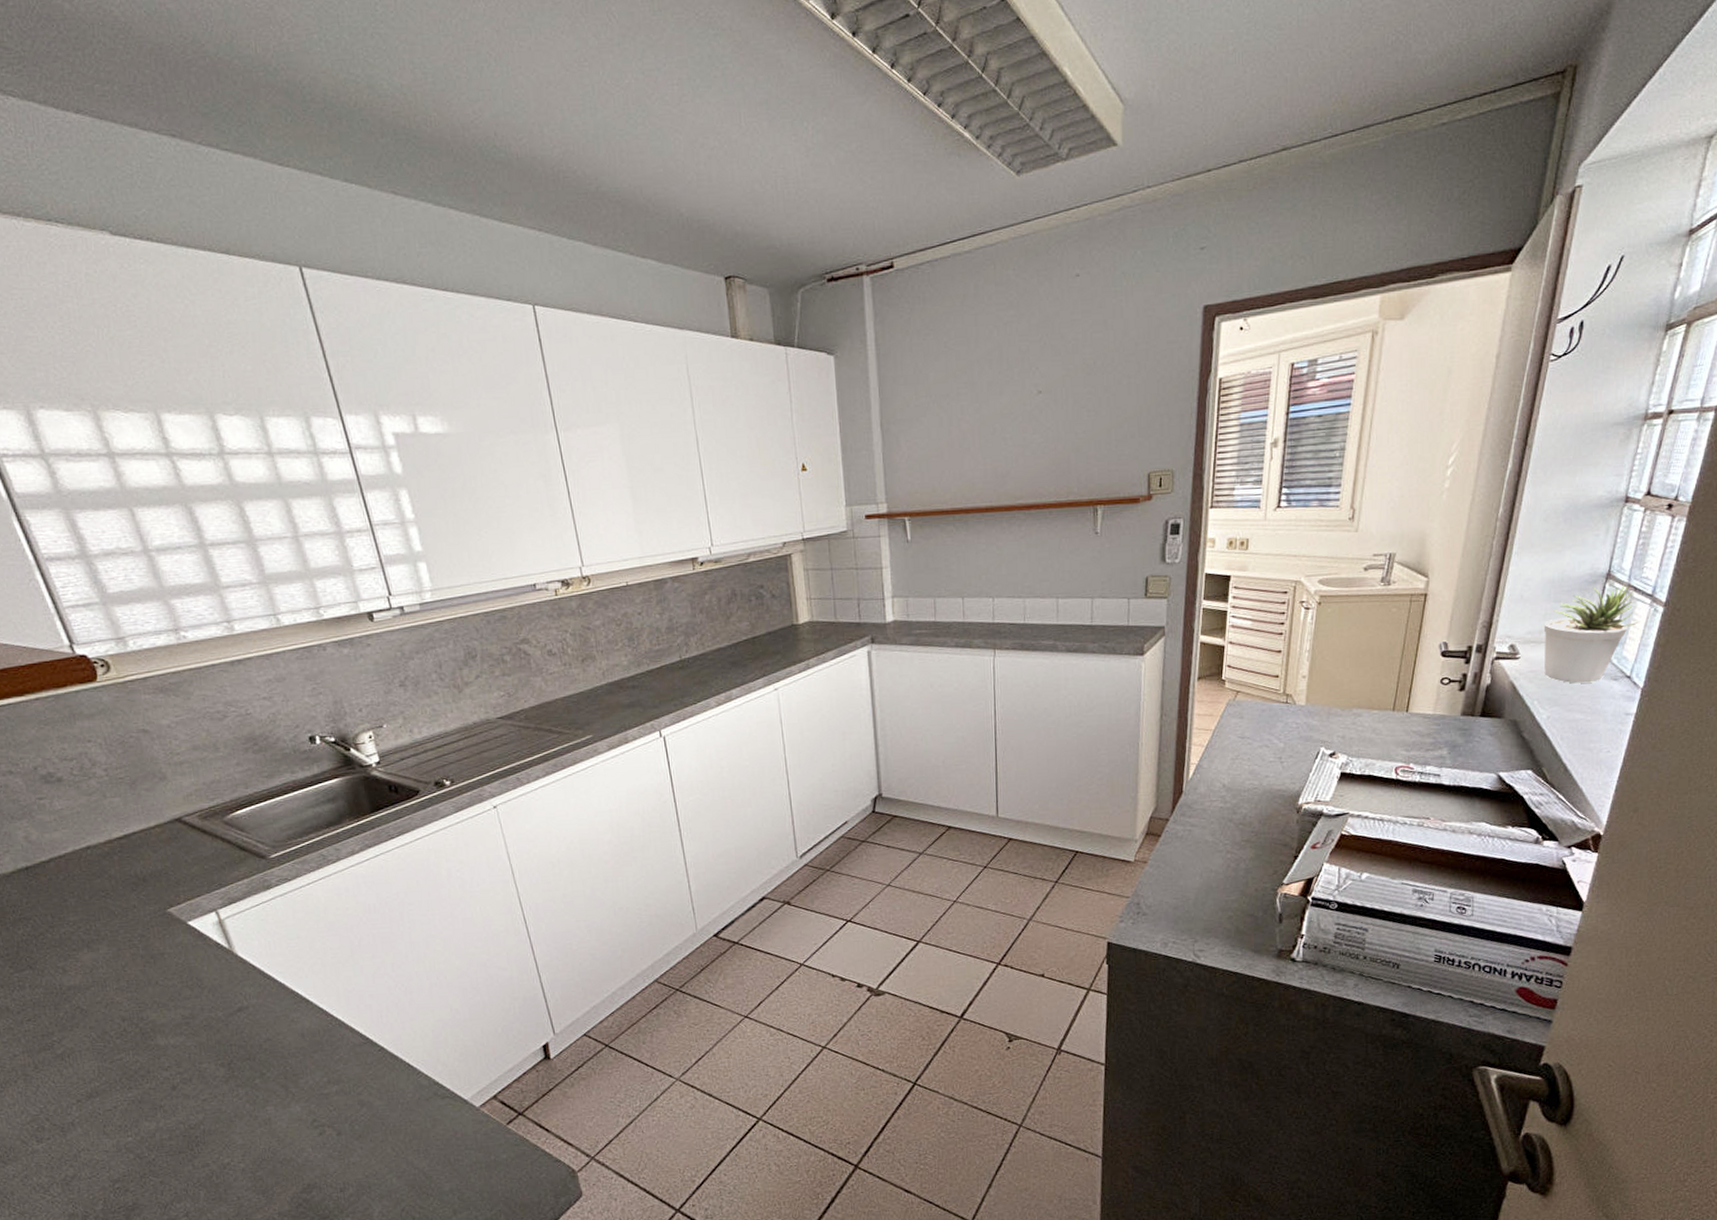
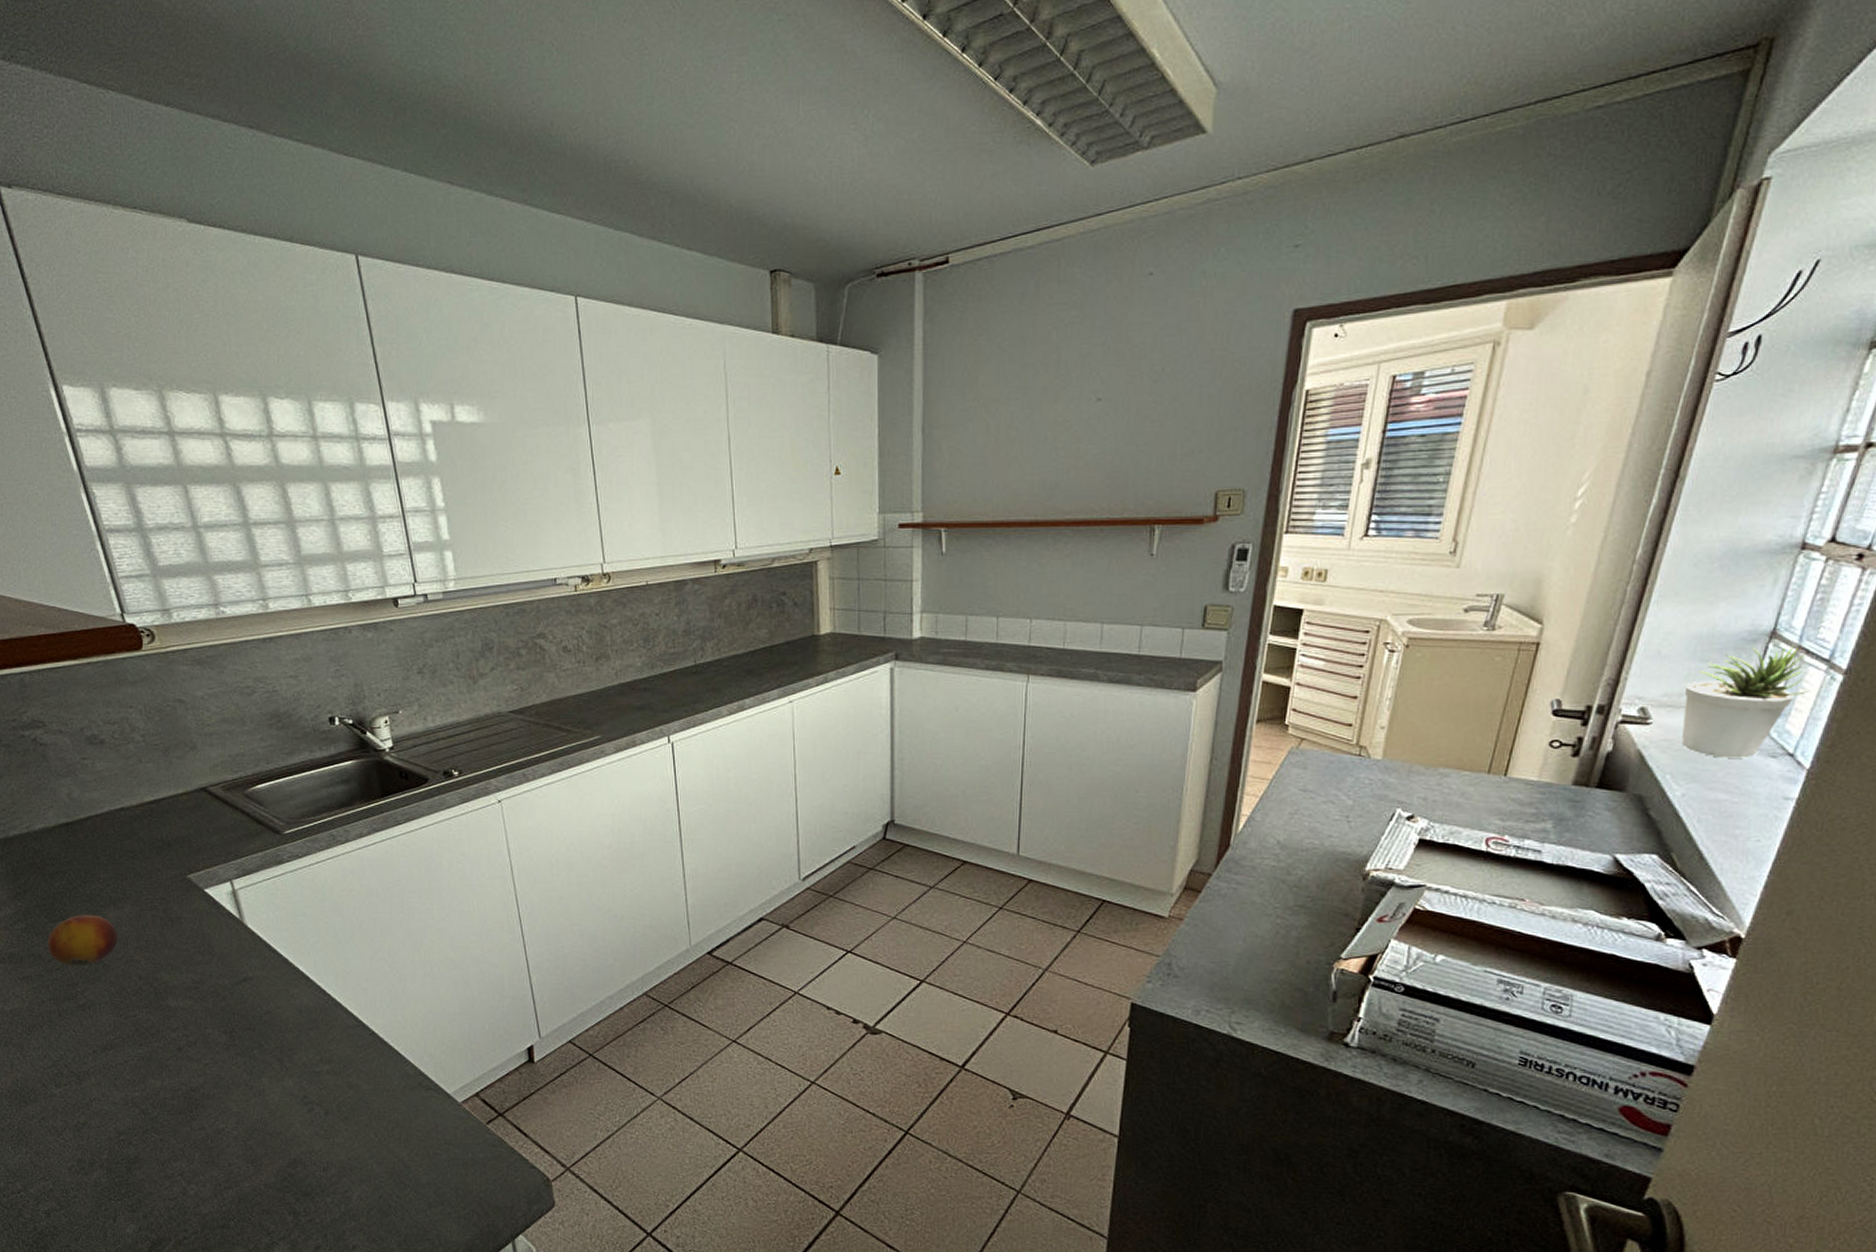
fruit: none [14,960,96,1015] -> present [47,915,119,966]

